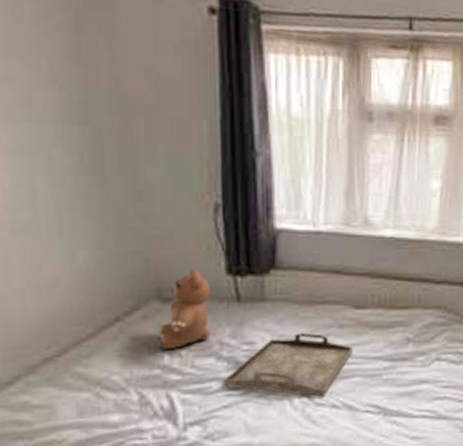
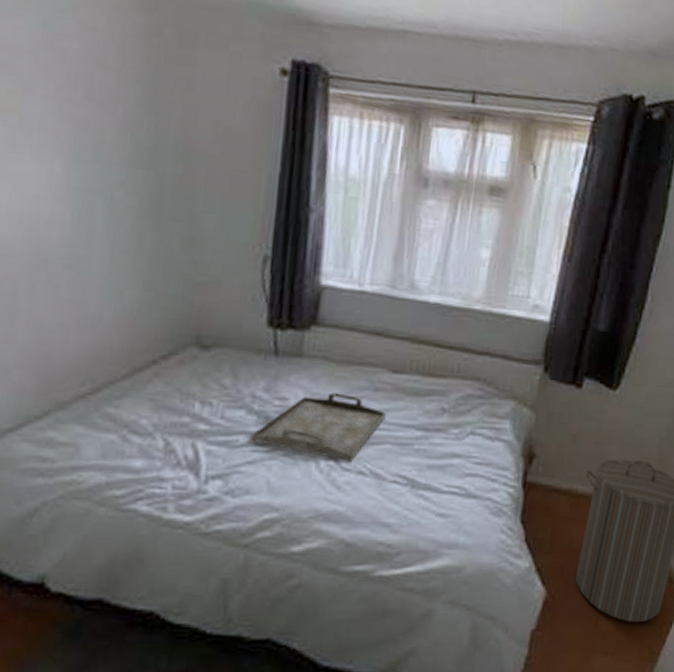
teddy bear: present [159,270,211,350] -> none [192,319,251,398]

